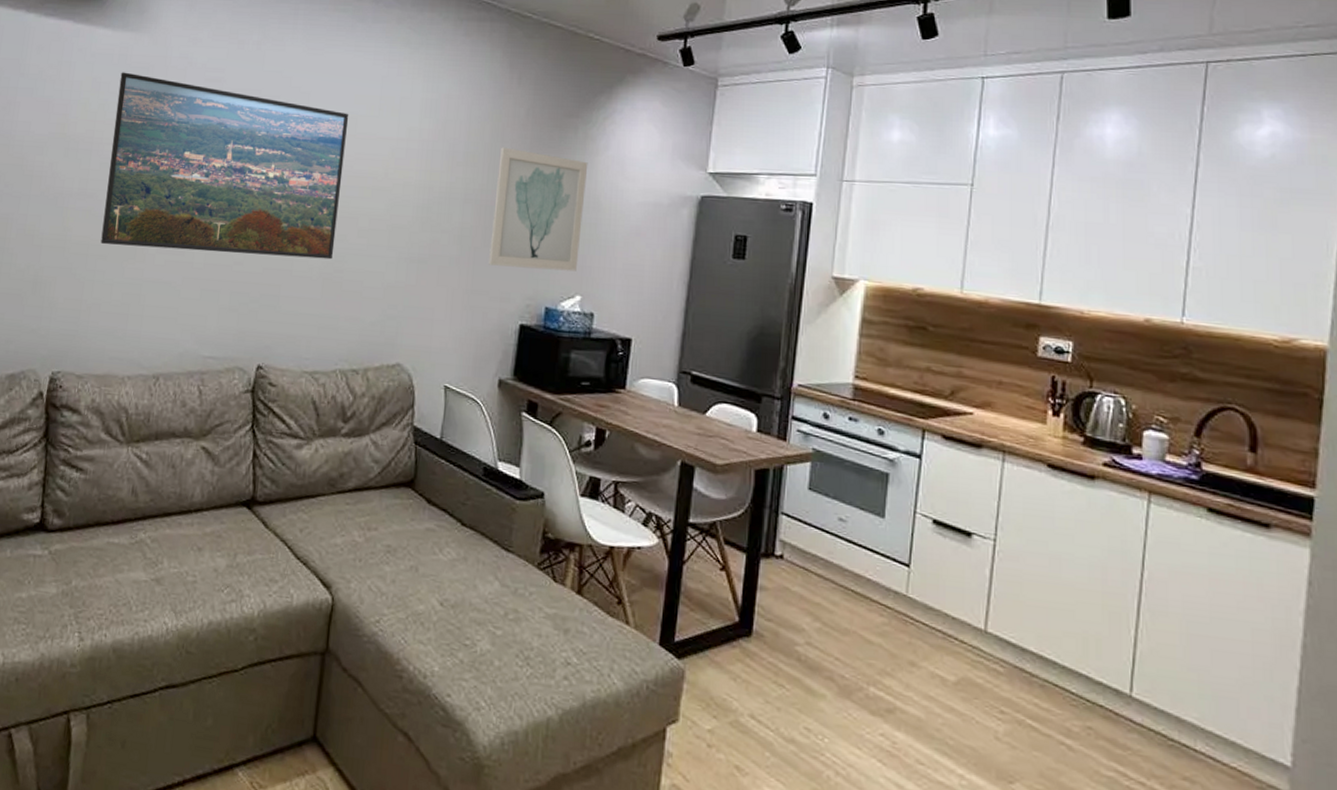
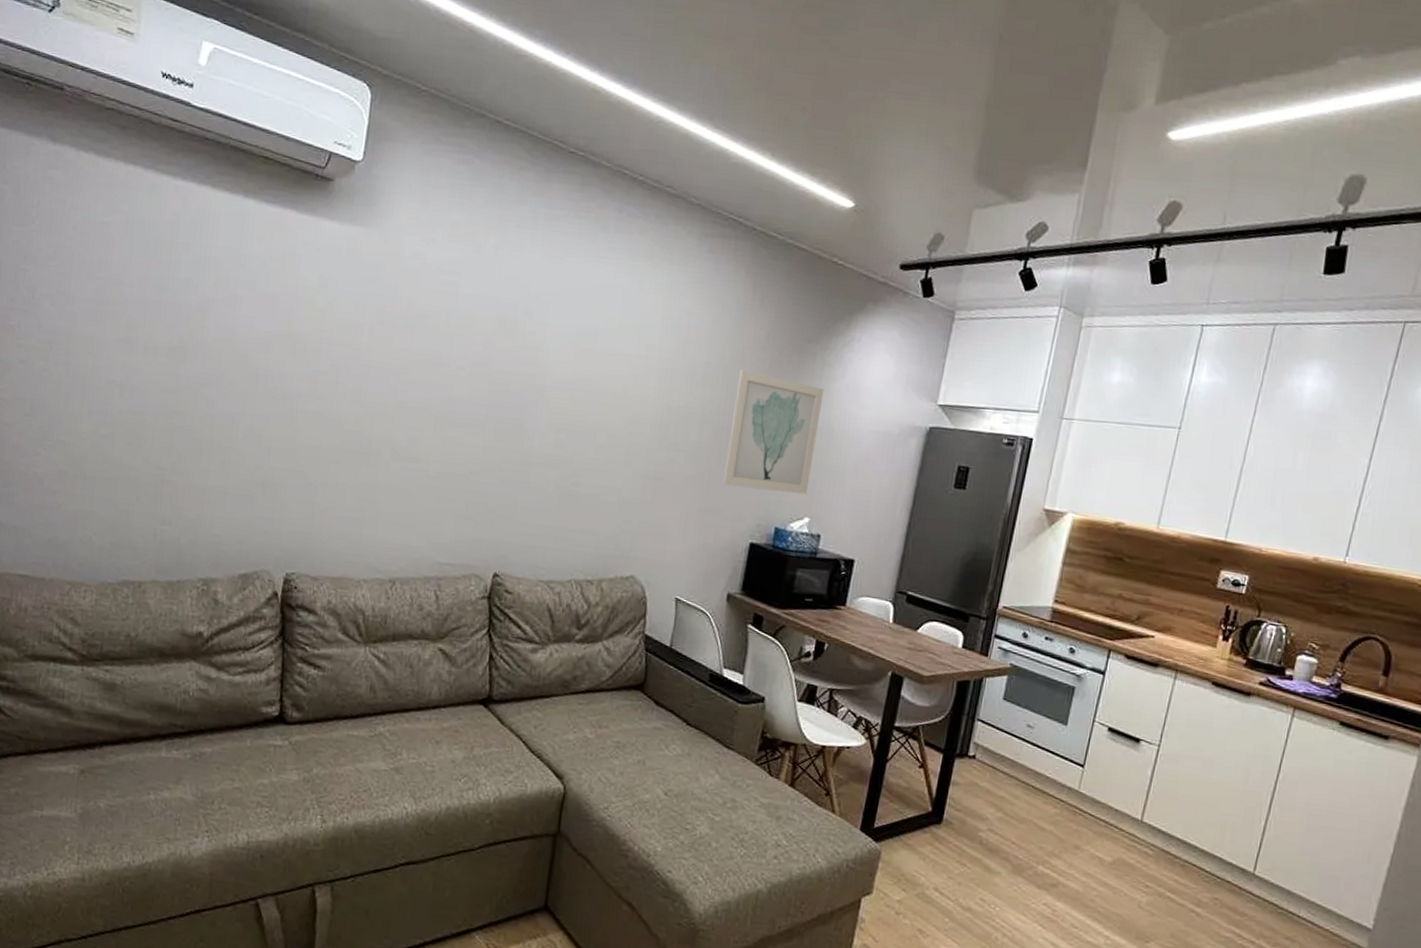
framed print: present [100,72,349,260] -> none [332,269,589,473]

